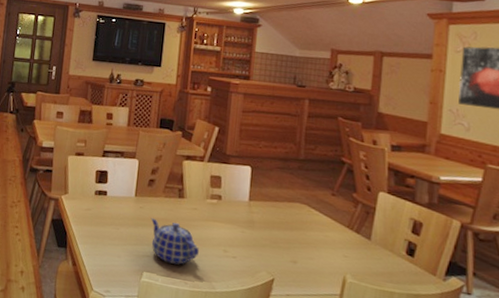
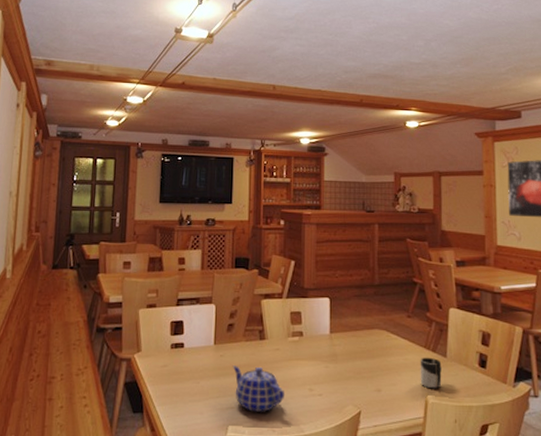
cup: none [339,237,365,270] -> present [420,357,442,389]

